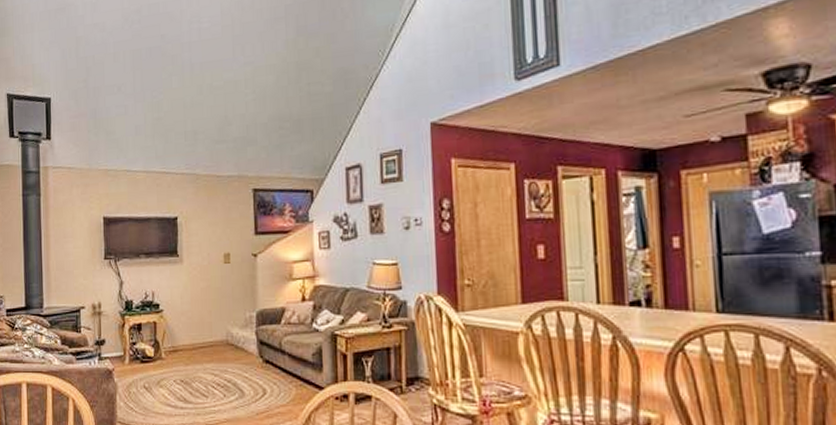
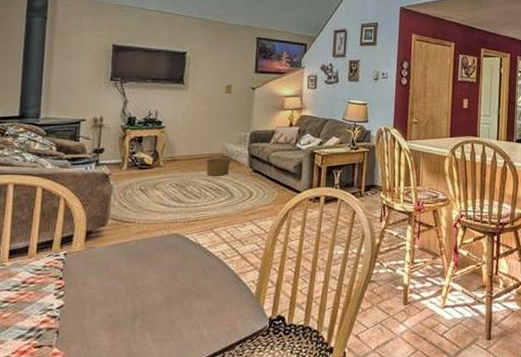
basket: none [210,344,237,369] -> present [206,156,230,176]

